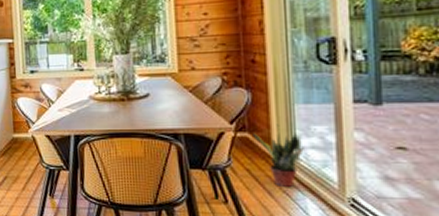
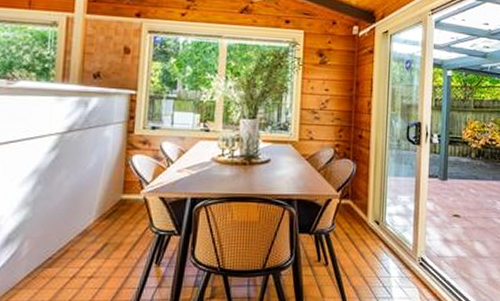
potted plant: present [253,124,304,188] -> none [354,193,391,250]

